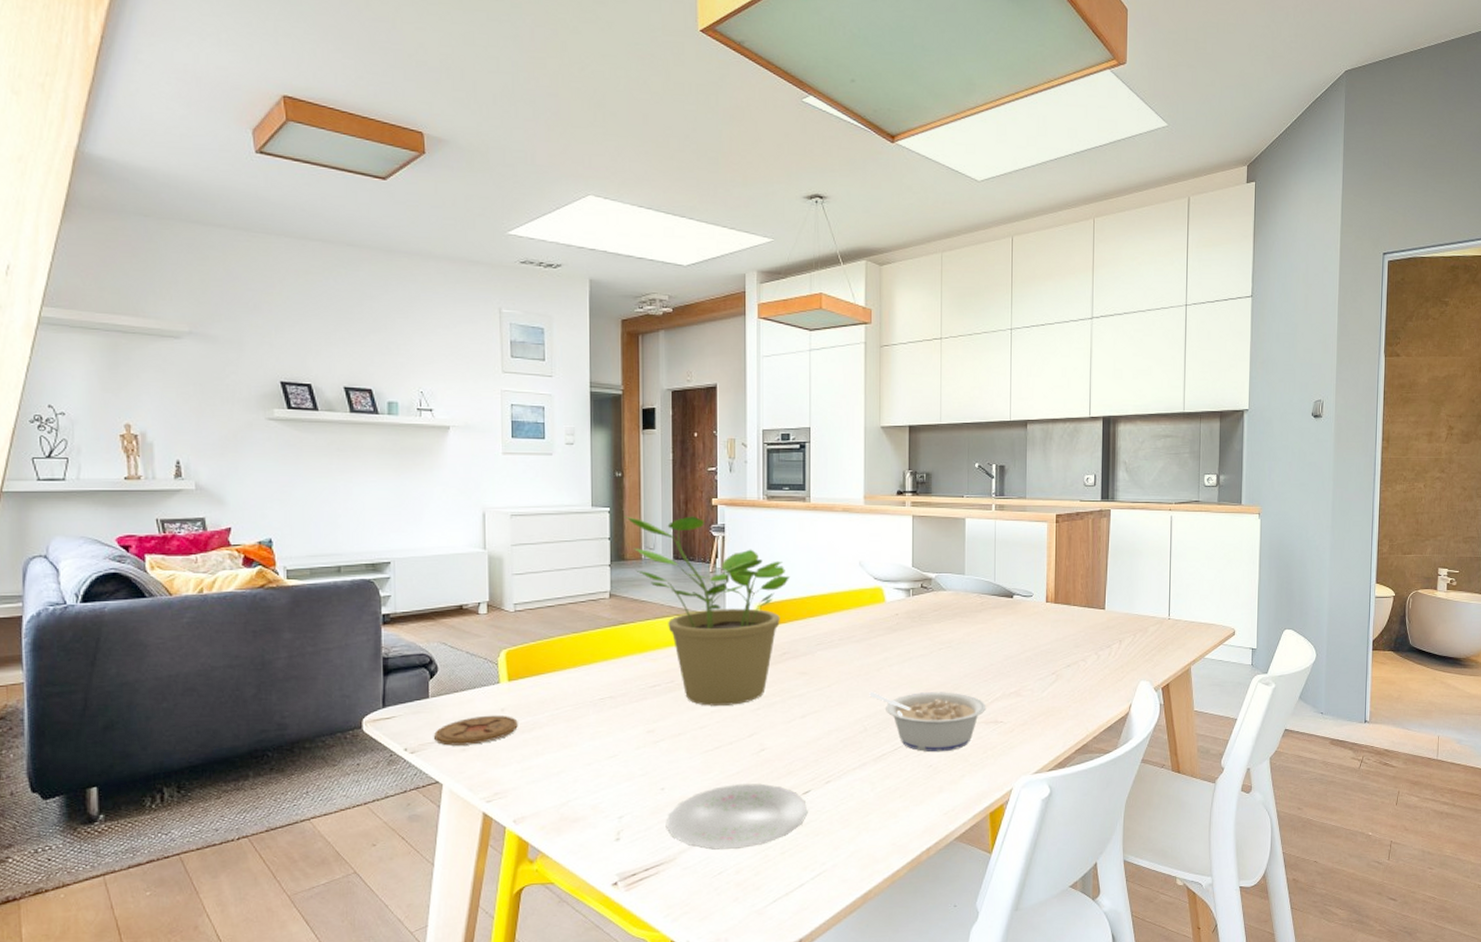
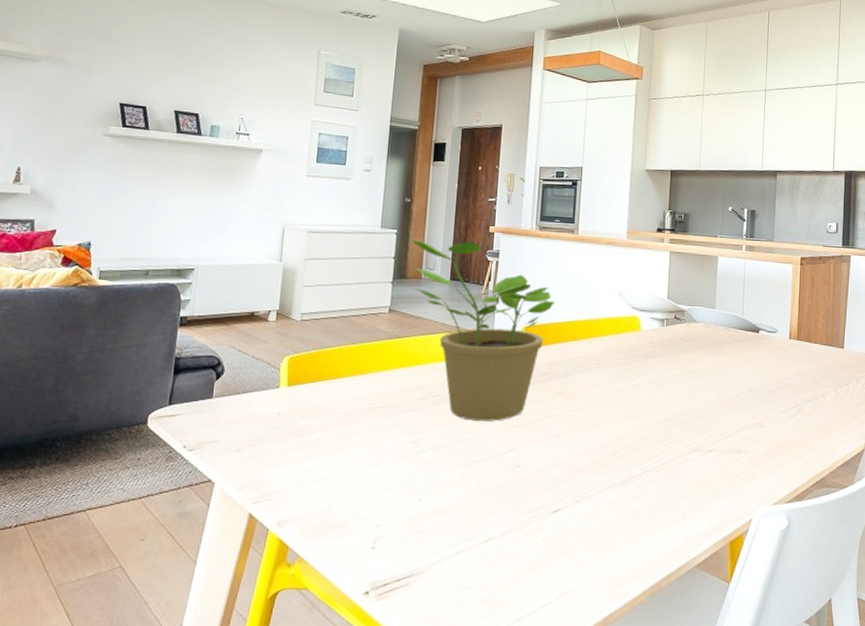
coaster: present [434,715,518,746] -> none [212,418,292,446]
plate: present [665,783,808,850] -> none [420,499,557,564]
legume: present [869,691,987,753] -> none [621,415,731,478]

